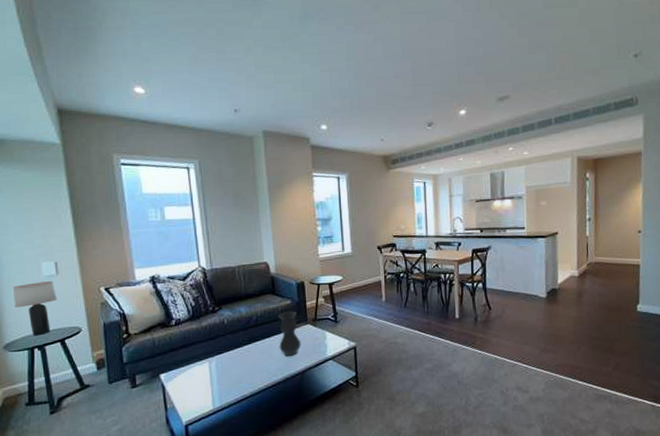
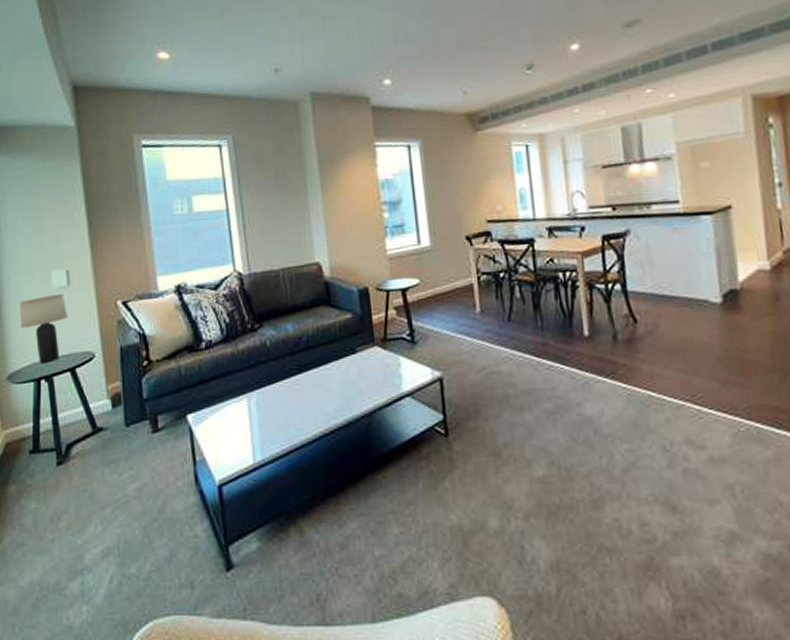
vase: present [278,311,301,356] -> none [335,328,368,391]

